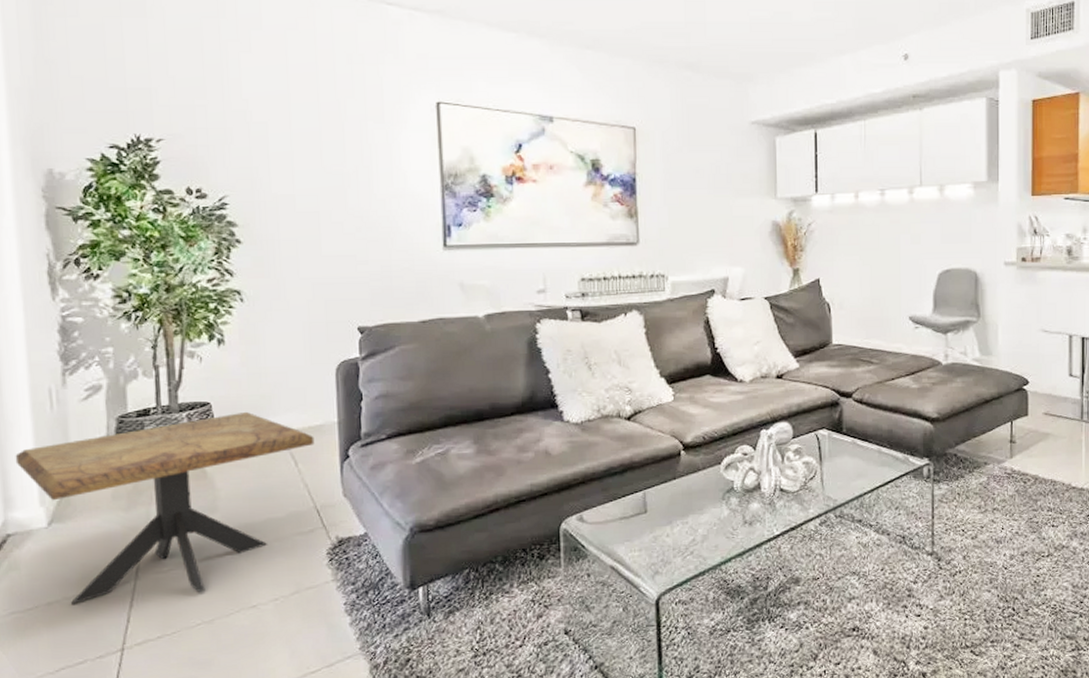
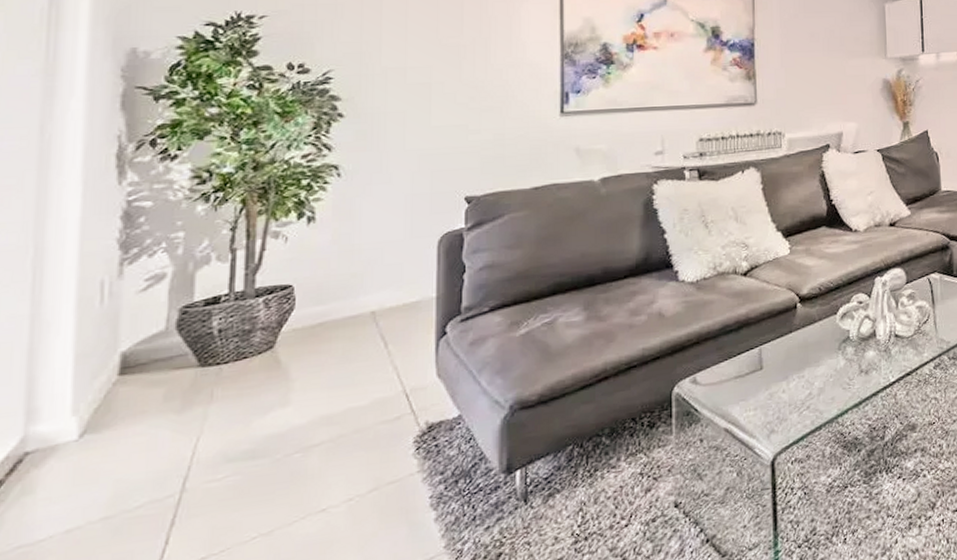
side table: present [15,412,315,604] -> none [48,293,409,529]

